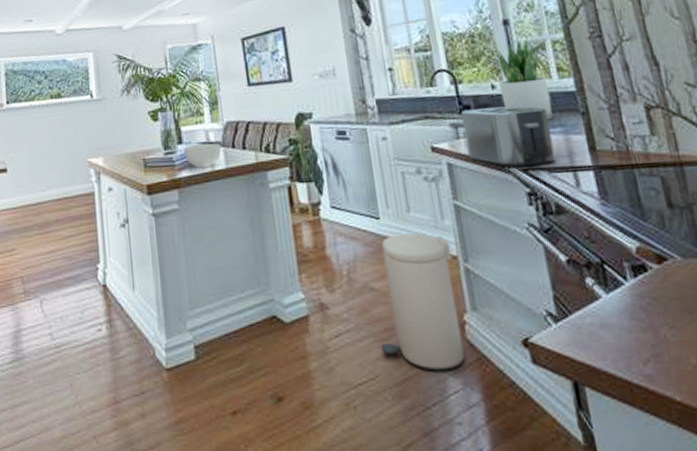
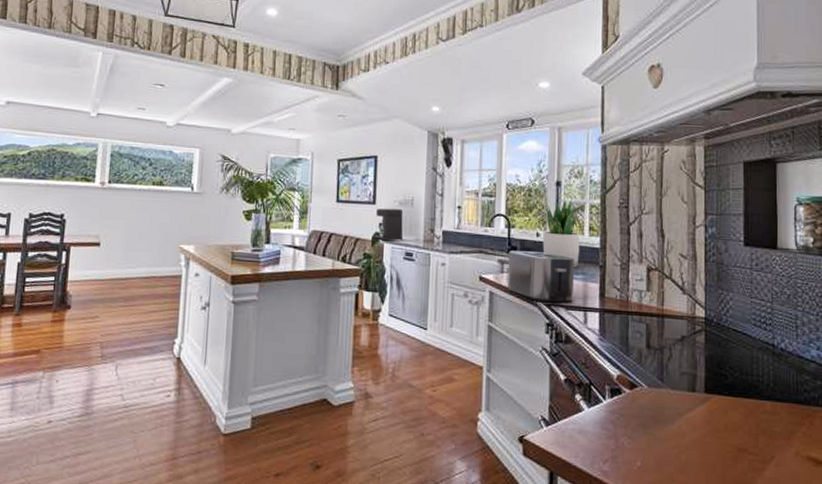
bowl: present [184,143,221,169] -> none [270,246,304,268]
coffee maker: none [295,82,332,122] -> present [374,208,404,241]
pedal bin: present [380,233,465,373] -> none [408,344,479,457]

